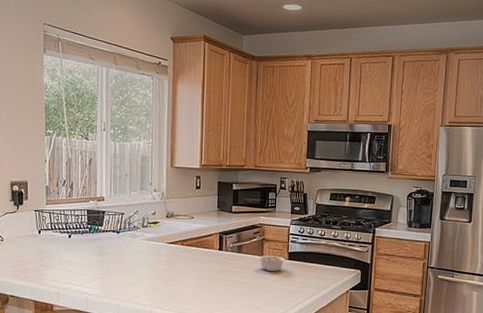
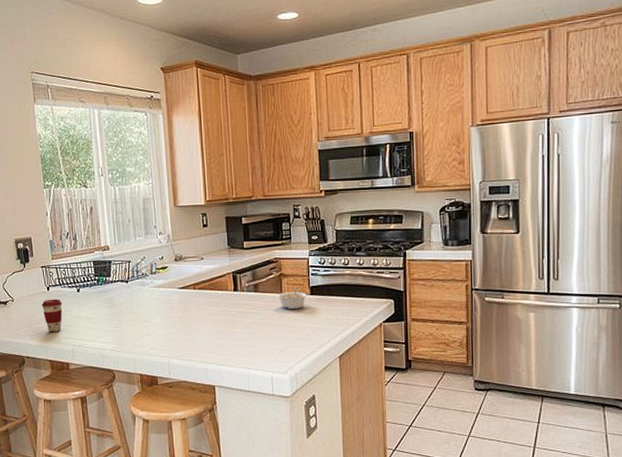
coffee cup: none [31,242,52,275] -> present [42,299,62,333]

